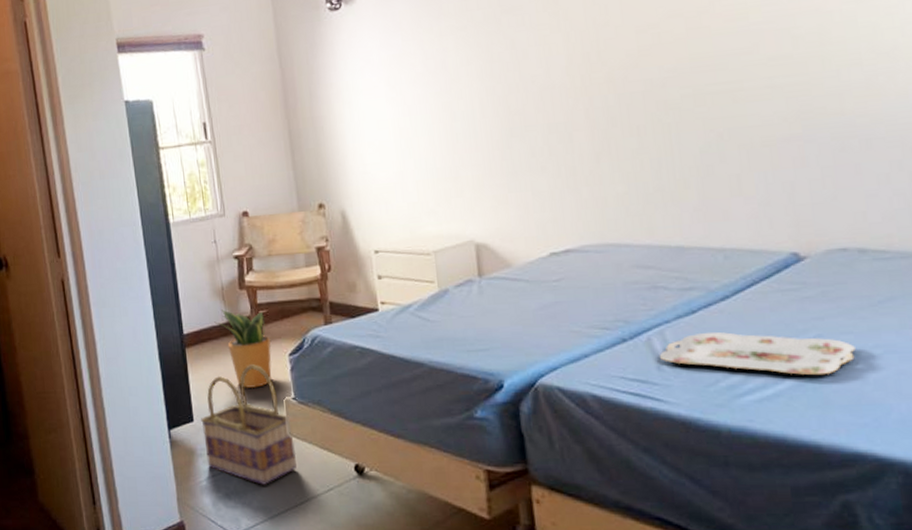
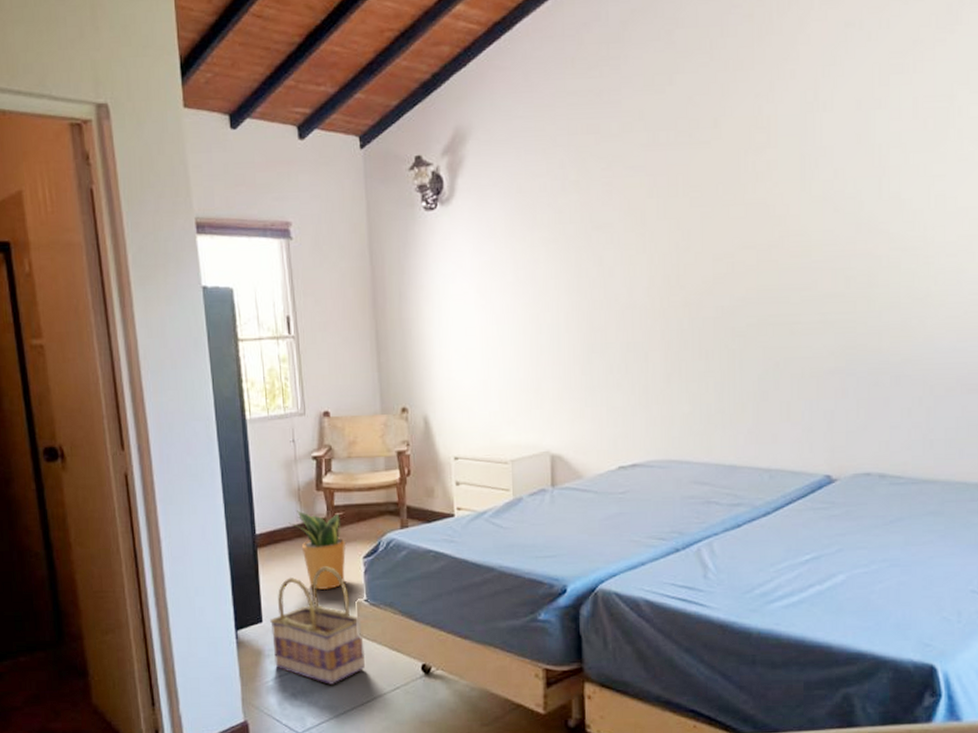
serving tray: present [659,332,855,376] -> none [706,544,868,585]

